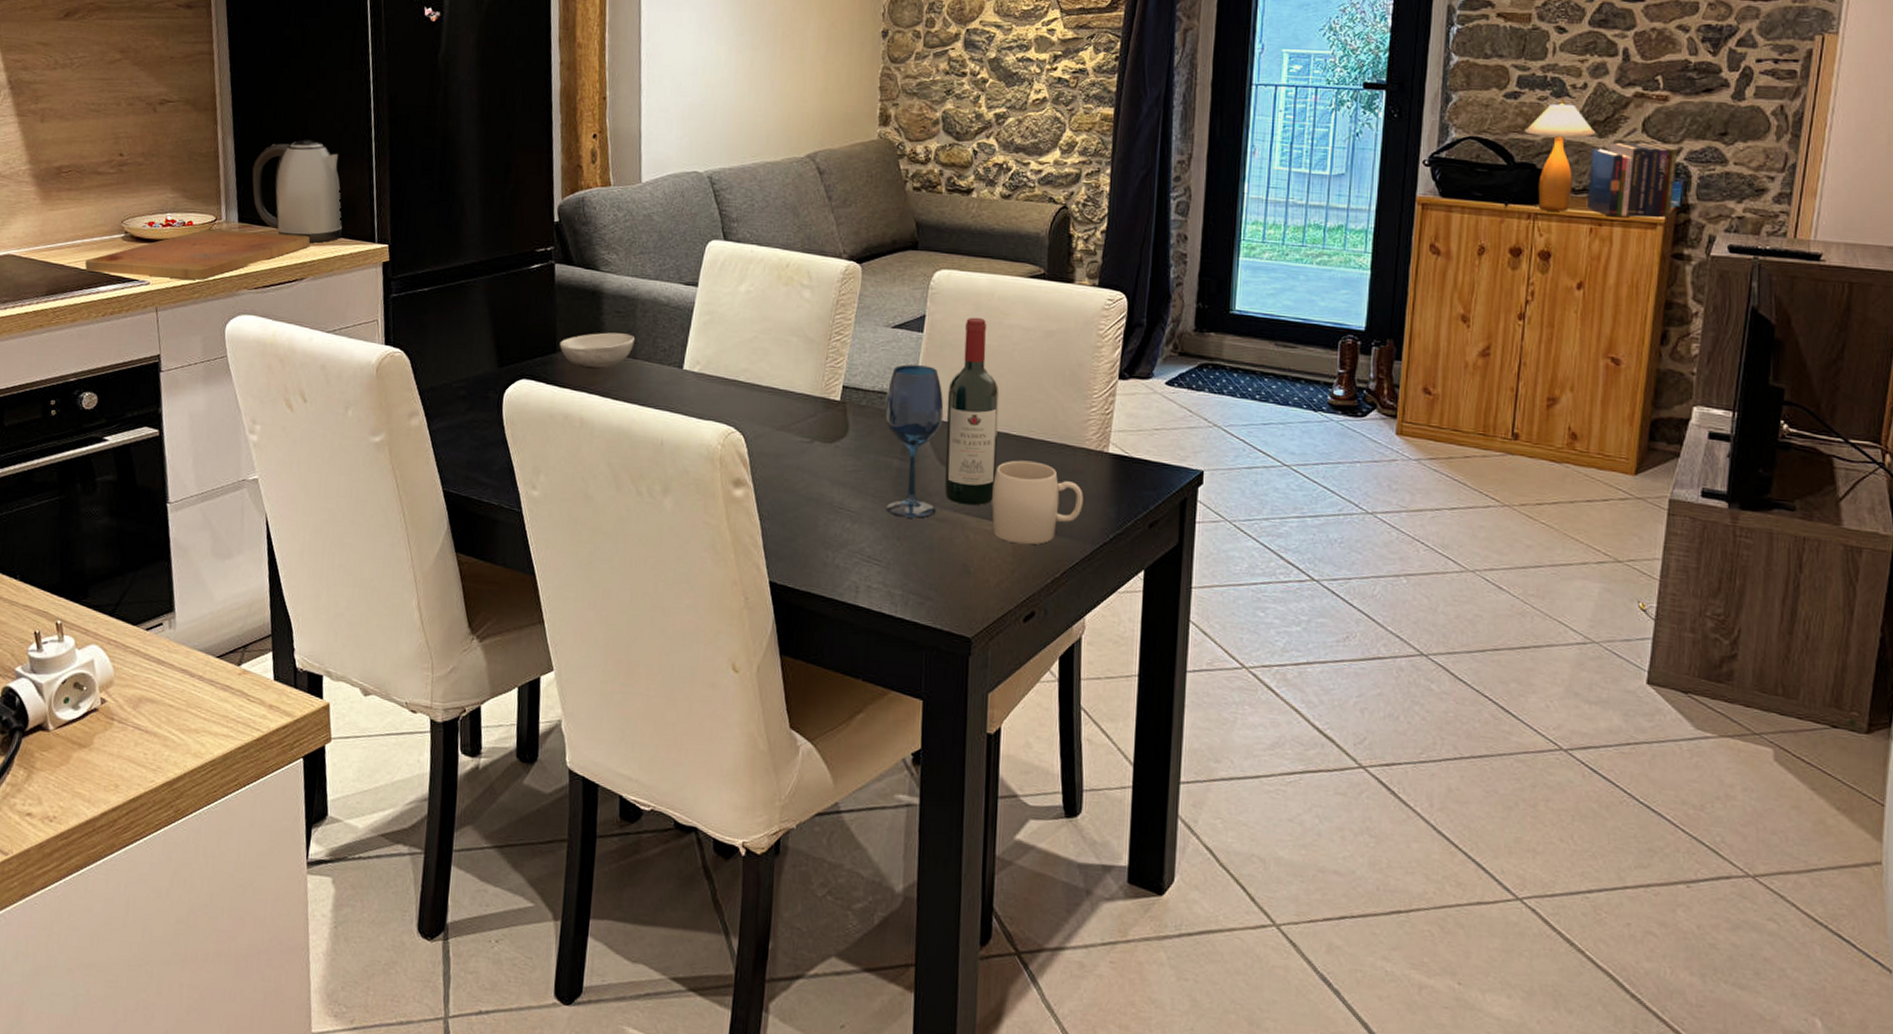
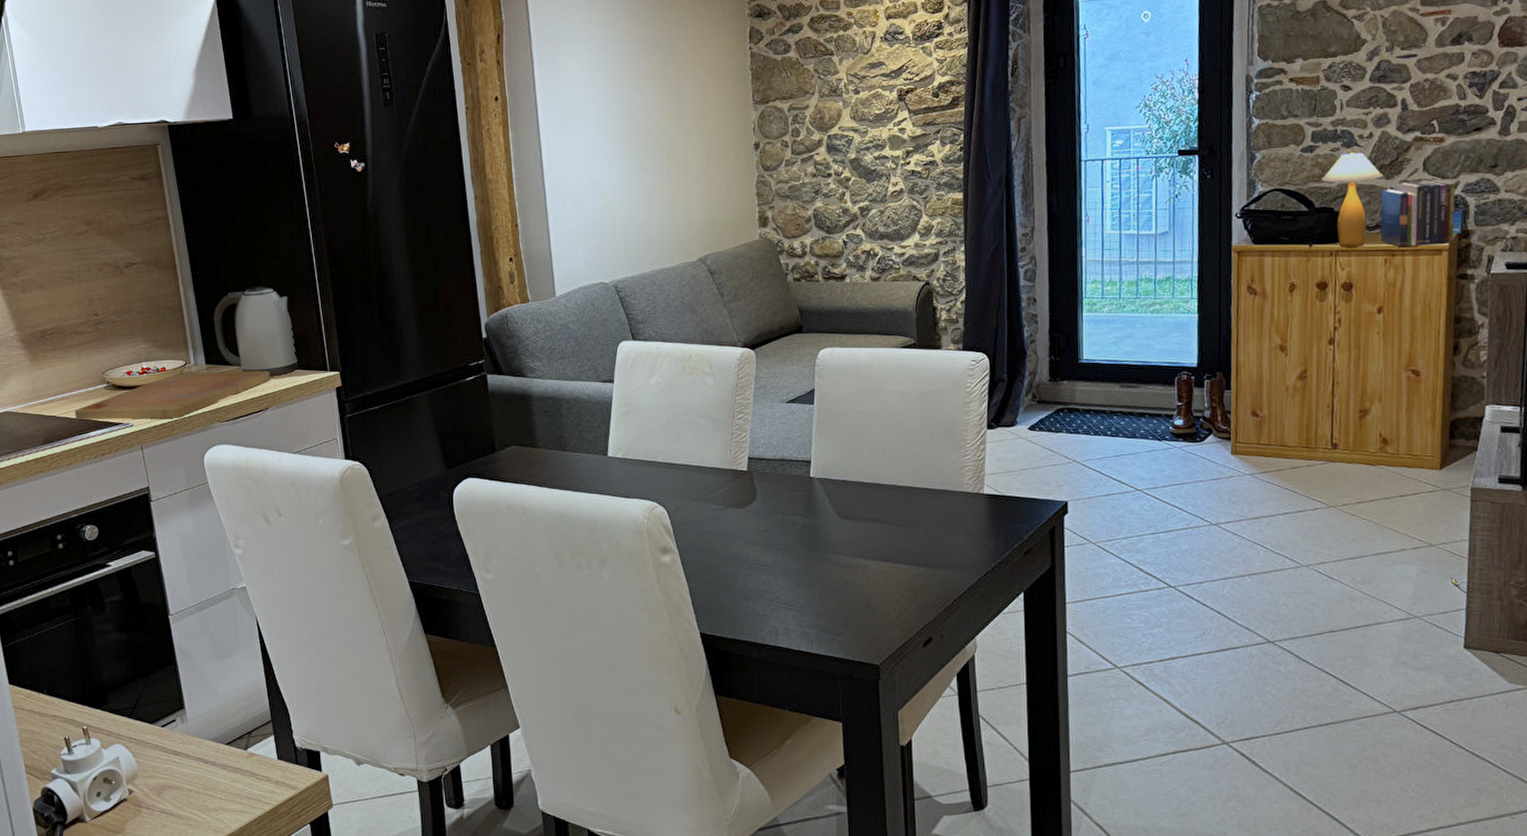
soup bowl: present [559,332,636,369] -> none [498,430,564,463]
wineglass: present [885,364,944,518] -> none [786,433,839,566]
wine bottle: present [944,317,1000,506] -> none [840,387,889,551]
mug: present [991,460,1083,545] -> none [886,507,966,580]

